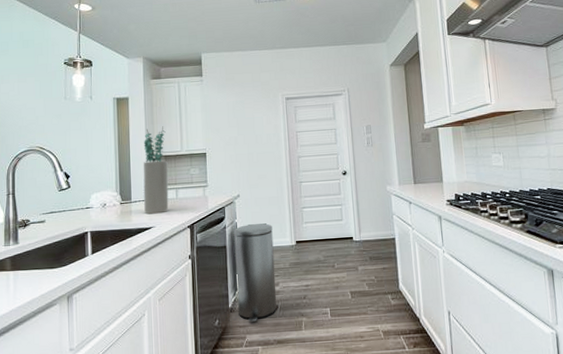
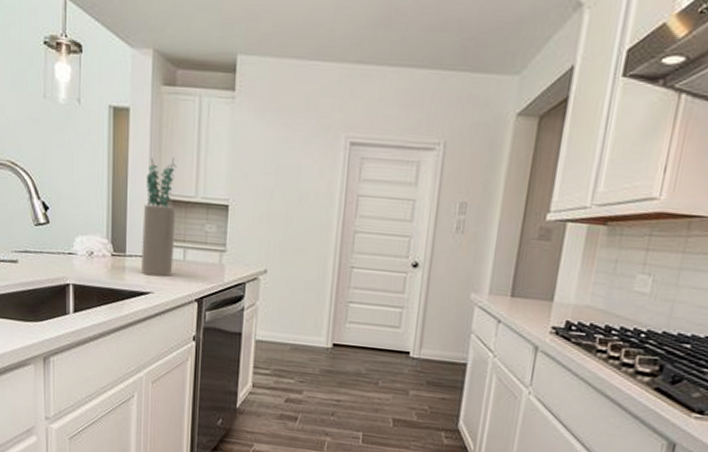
pedal bin: present [234,223,277,322] -> none [247,310,305,430]

